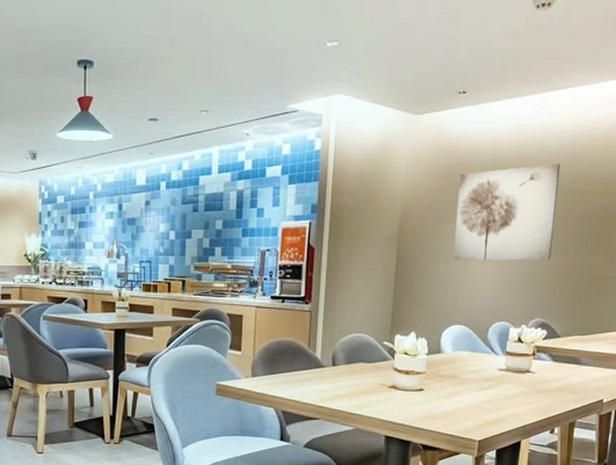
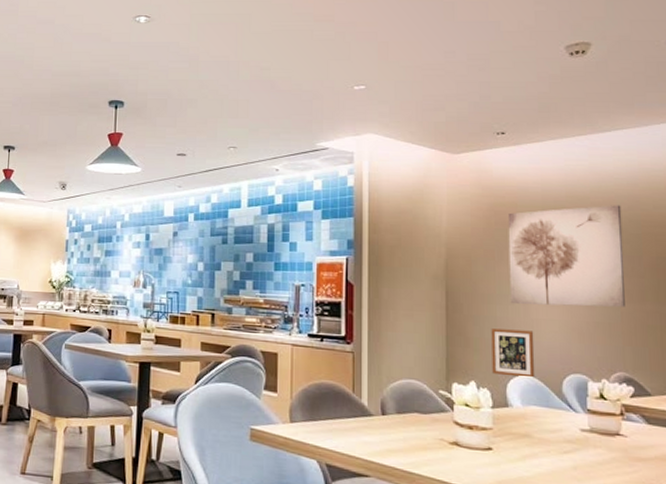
picture frame: none [430,284,470,327] -> present [491,328,536,378]

